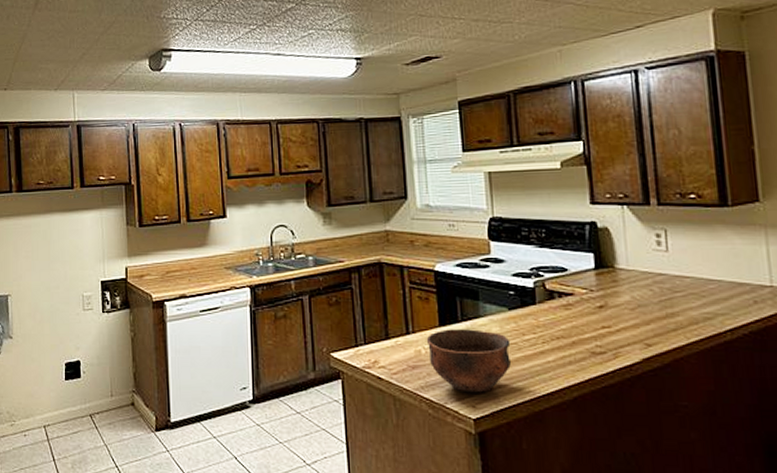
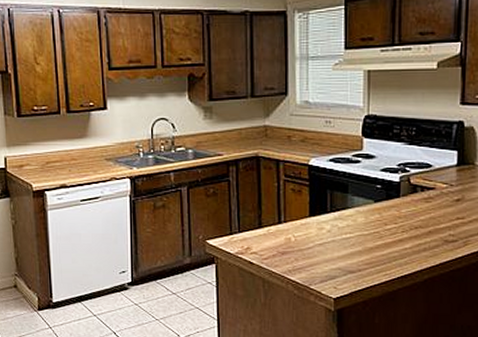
bowl: present [426,329,511,393] -> none [296,219,373,276]

